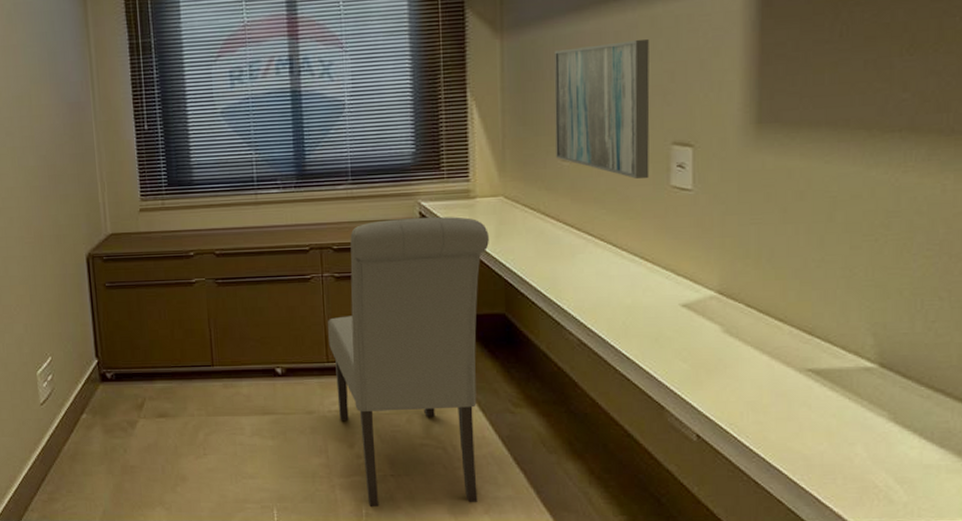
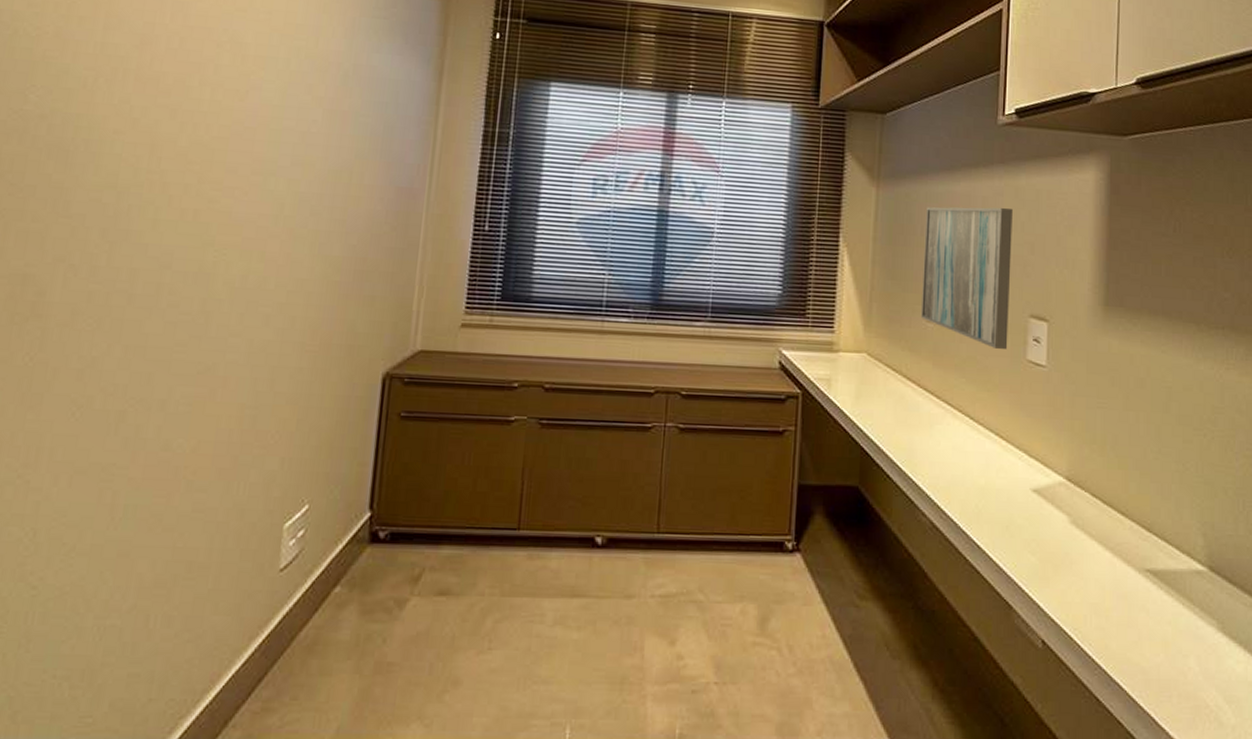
chair: present [328,216,489,506] -> none [662,366,849,725]

